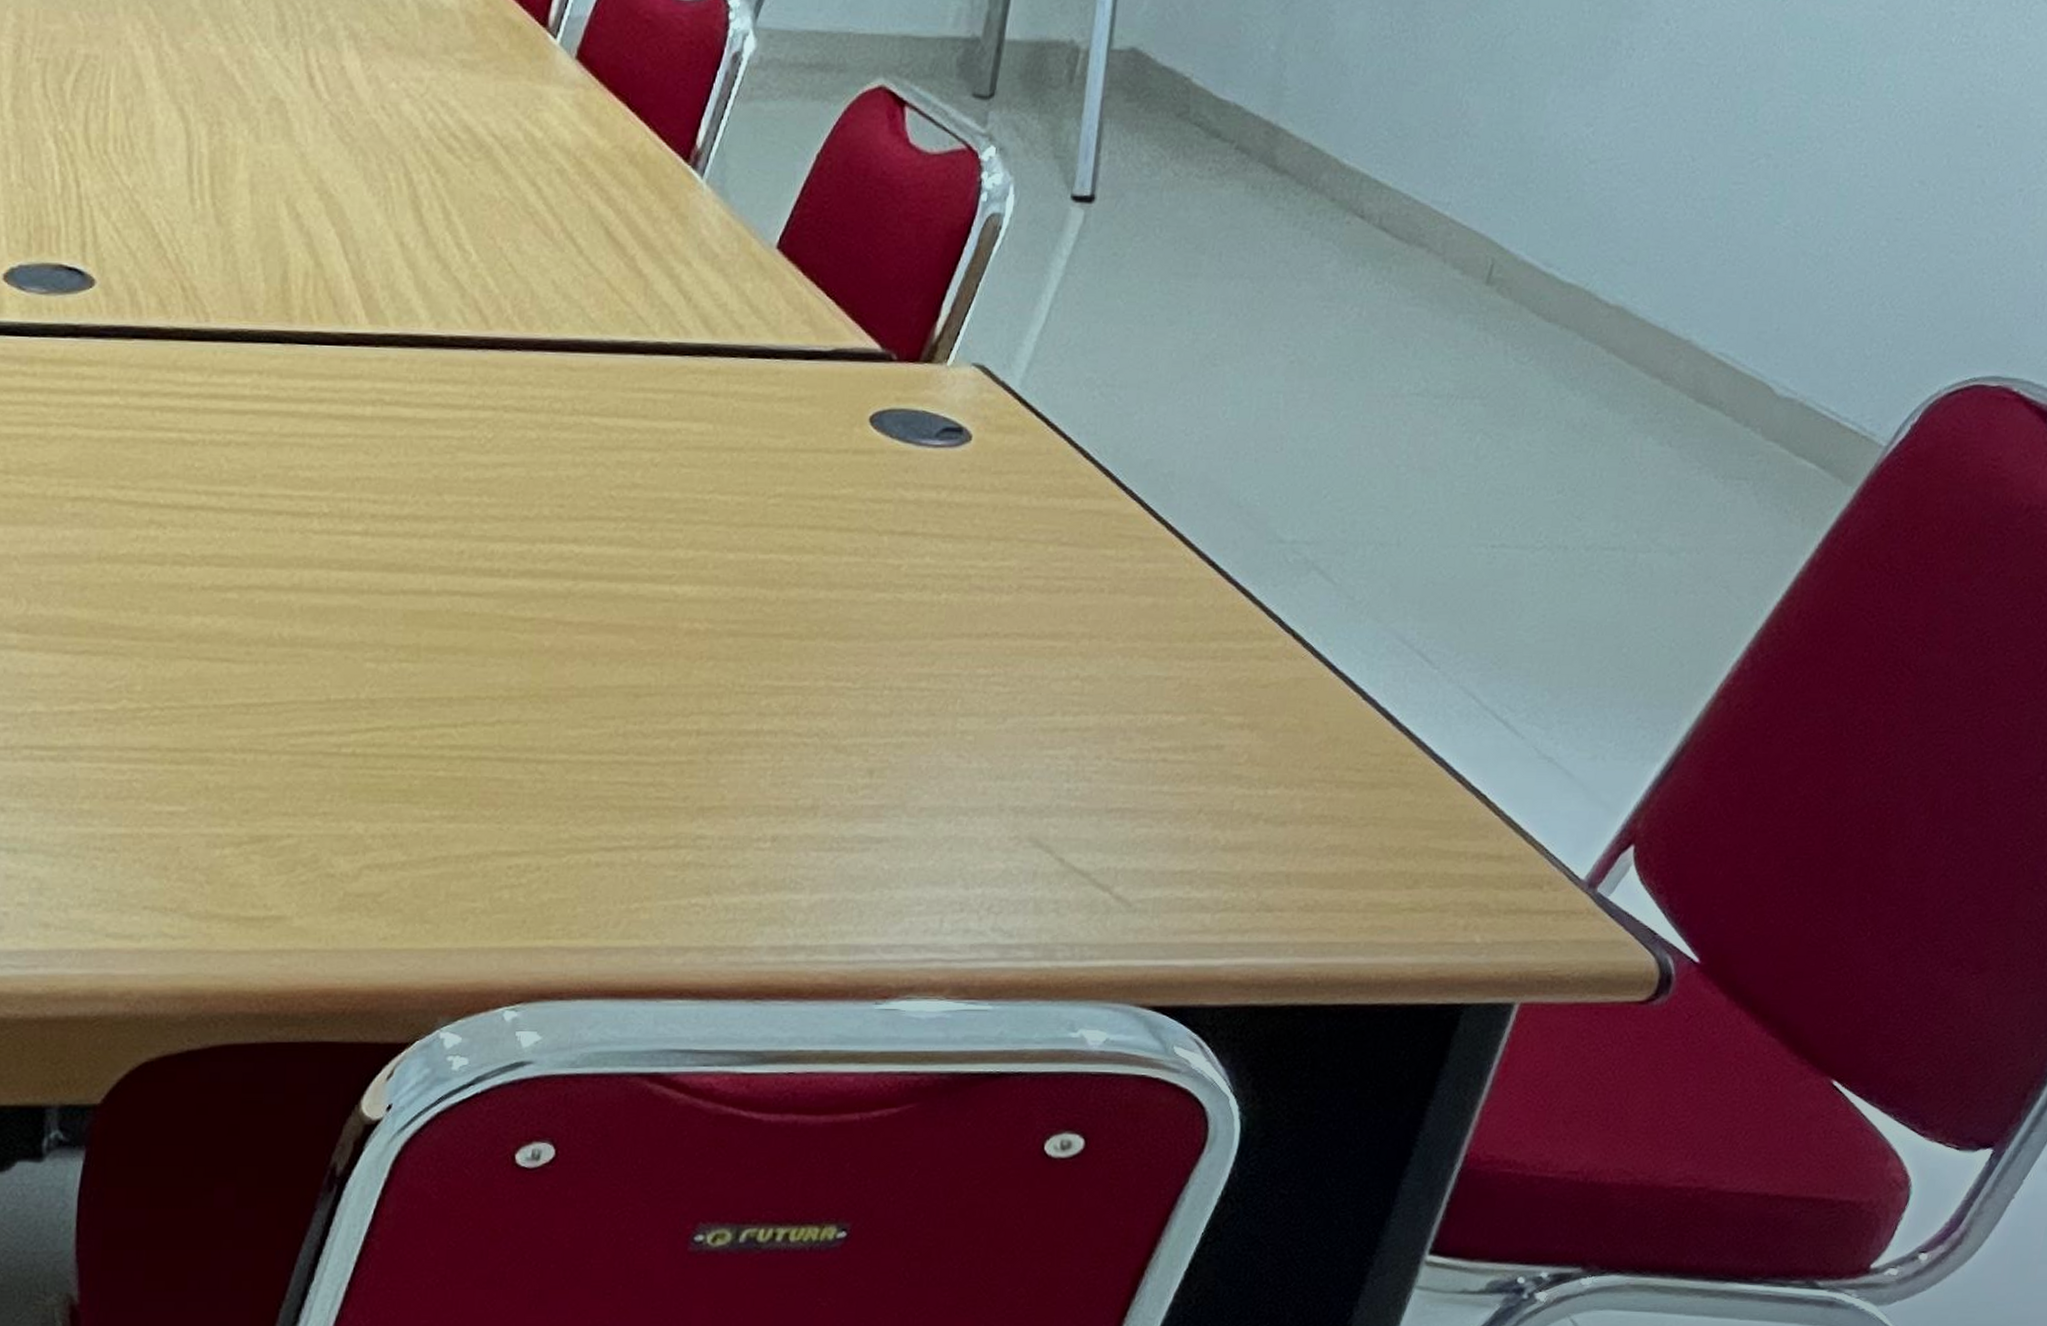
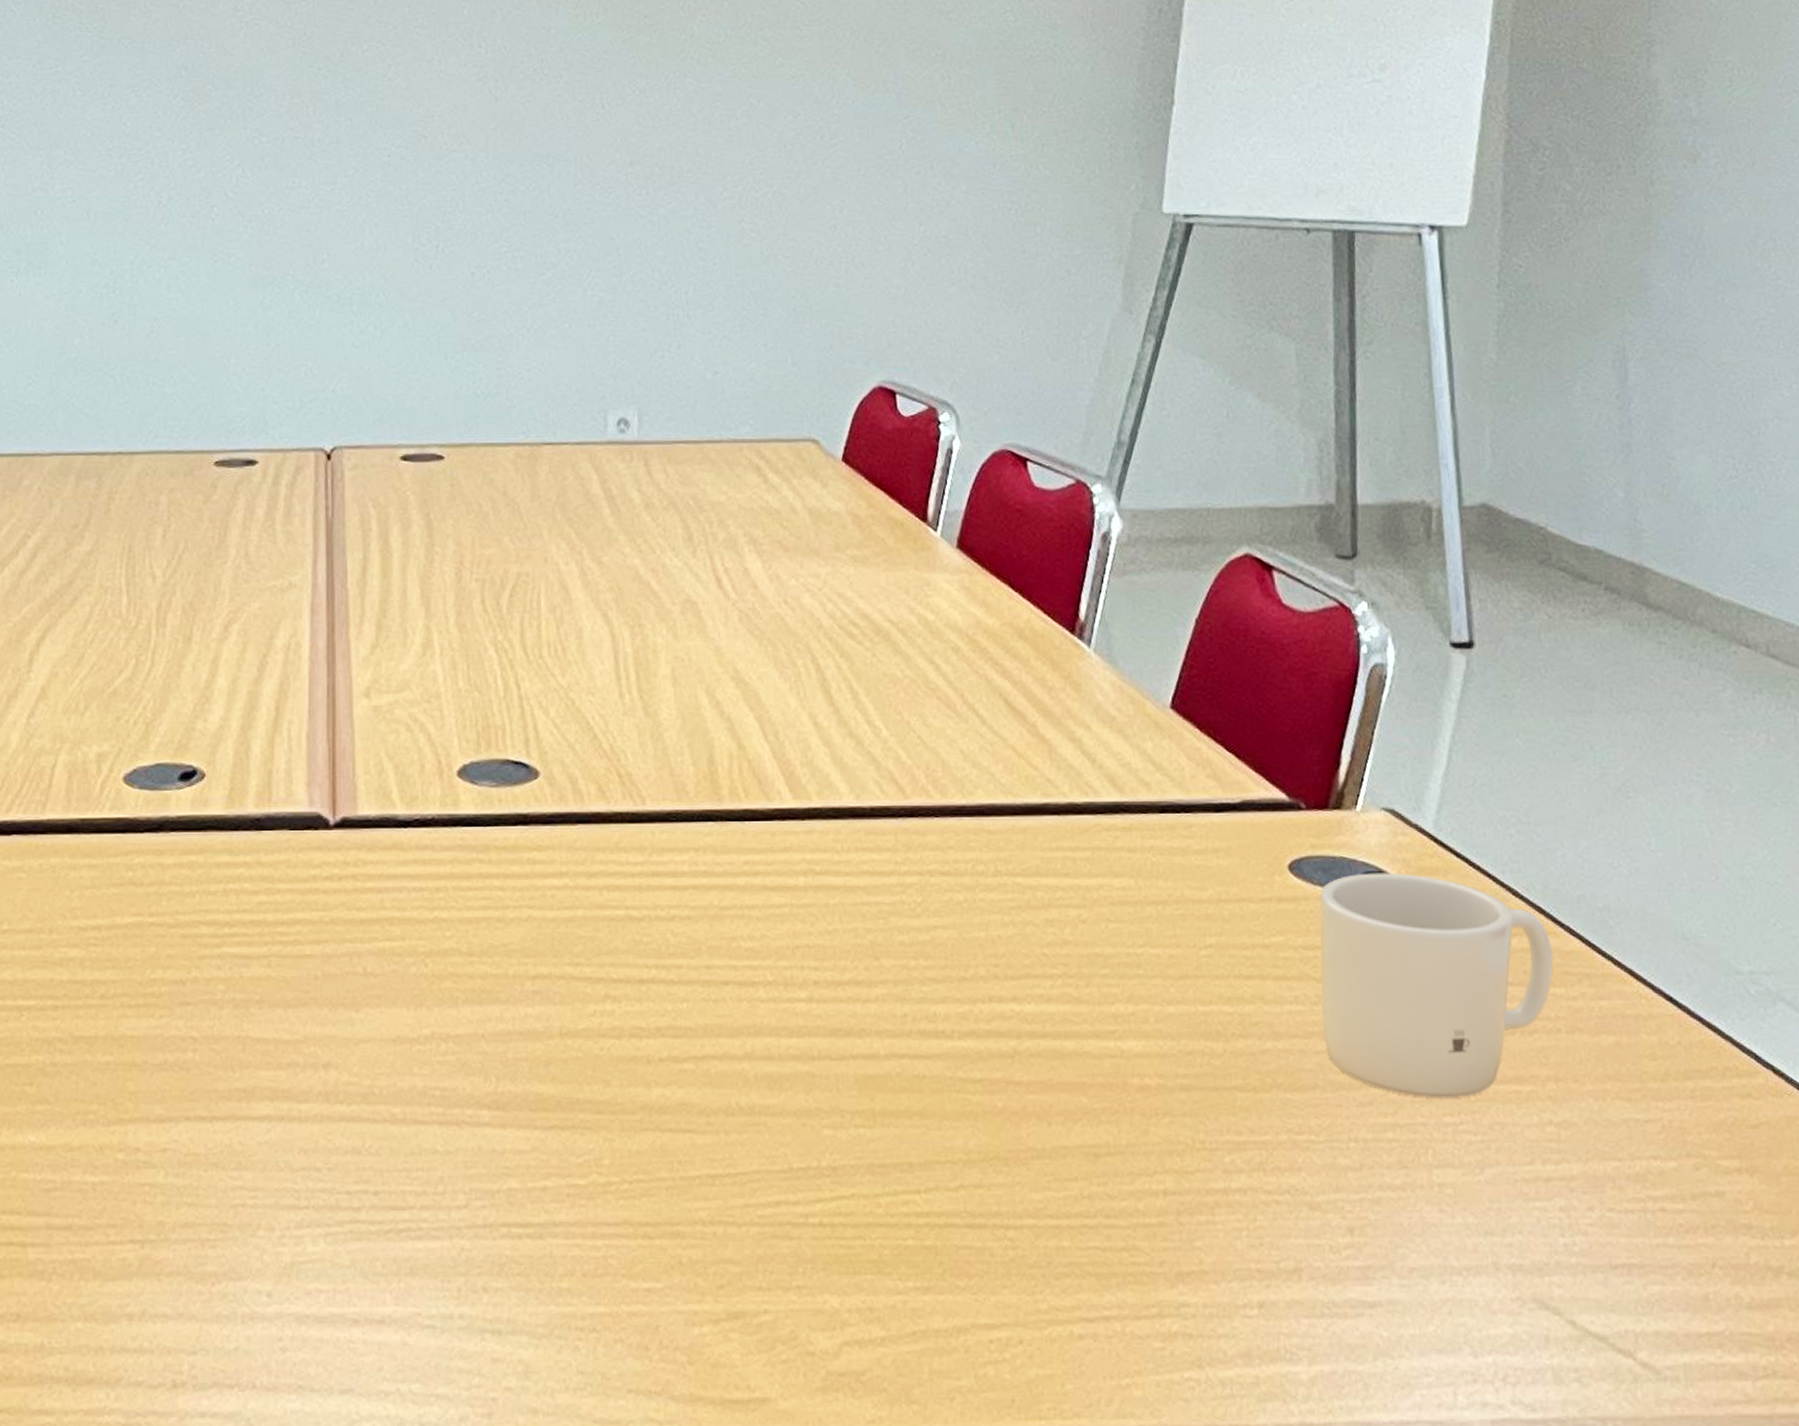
mug: none [875,428,1112,652] -> present [1319,873,1554,1098]

